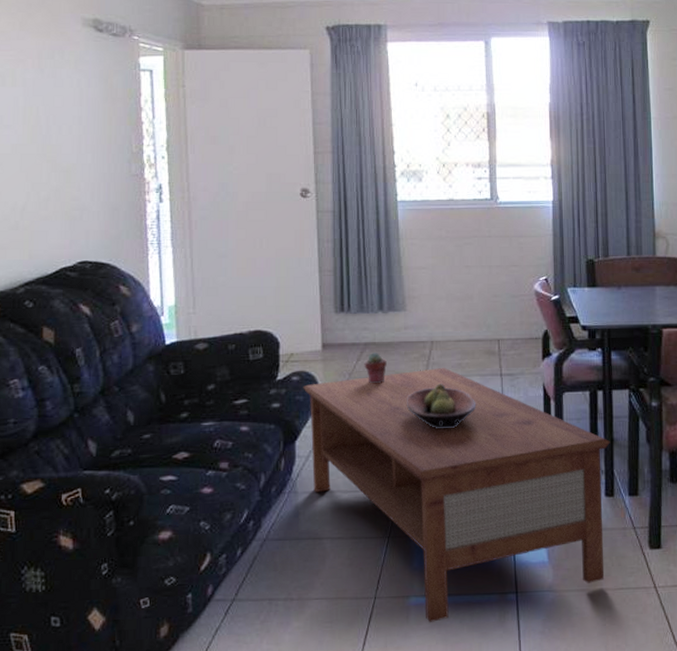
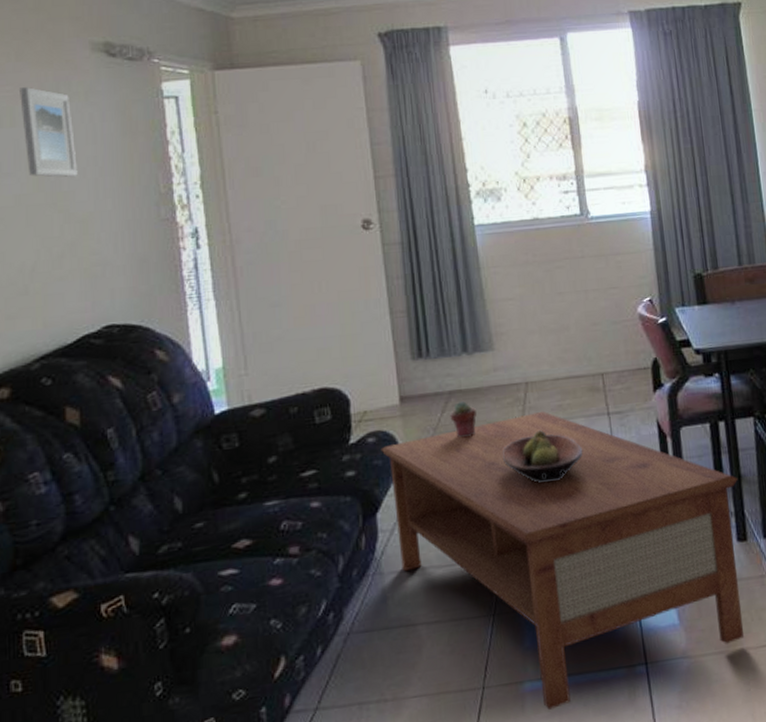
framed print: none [21,53,65,132] -> present [20,87,78,177]

